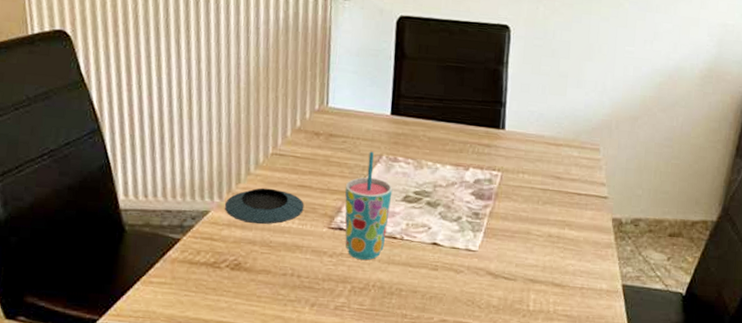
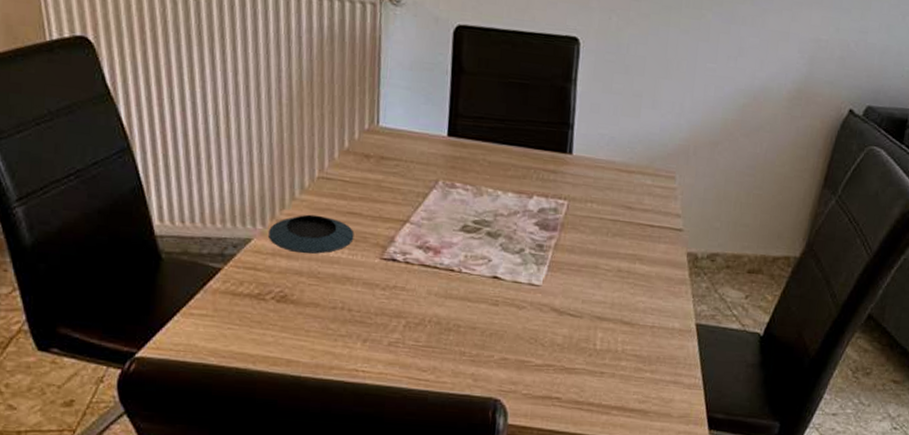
cup: present [344,151,393,261] -> none [398,176,450,294]

